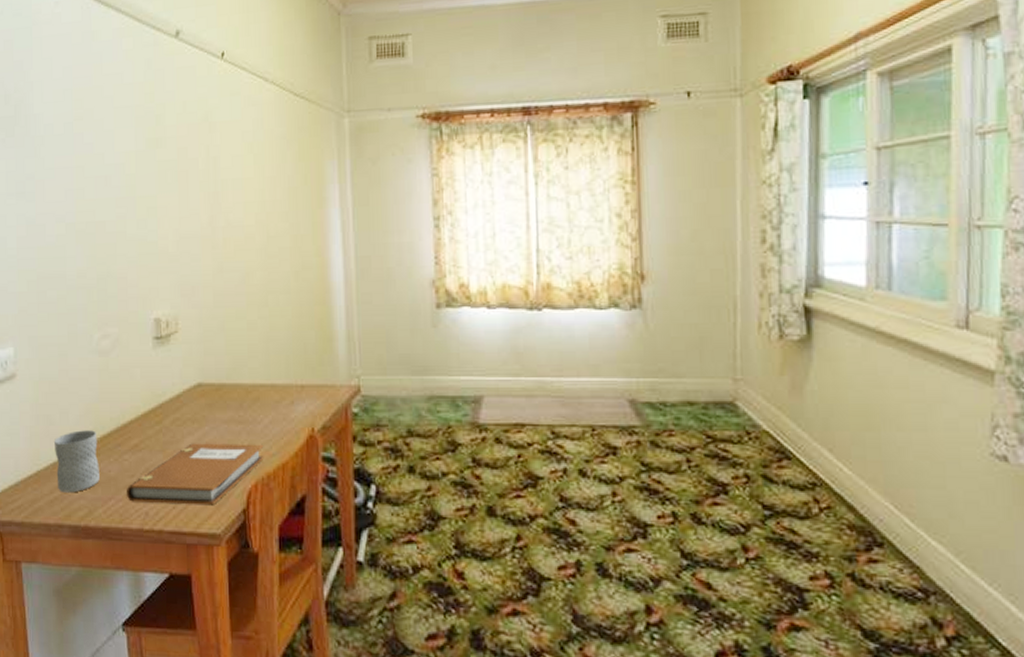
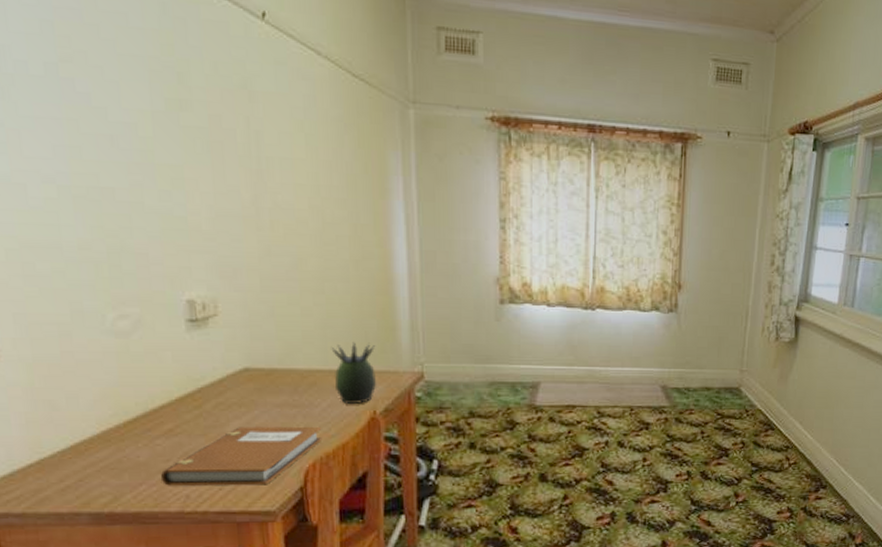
mug: present [53,430,100,493] -> none [59,416,126,481]
succulent plant: none [273,355,315,420] -> present [331,342,377,404]

